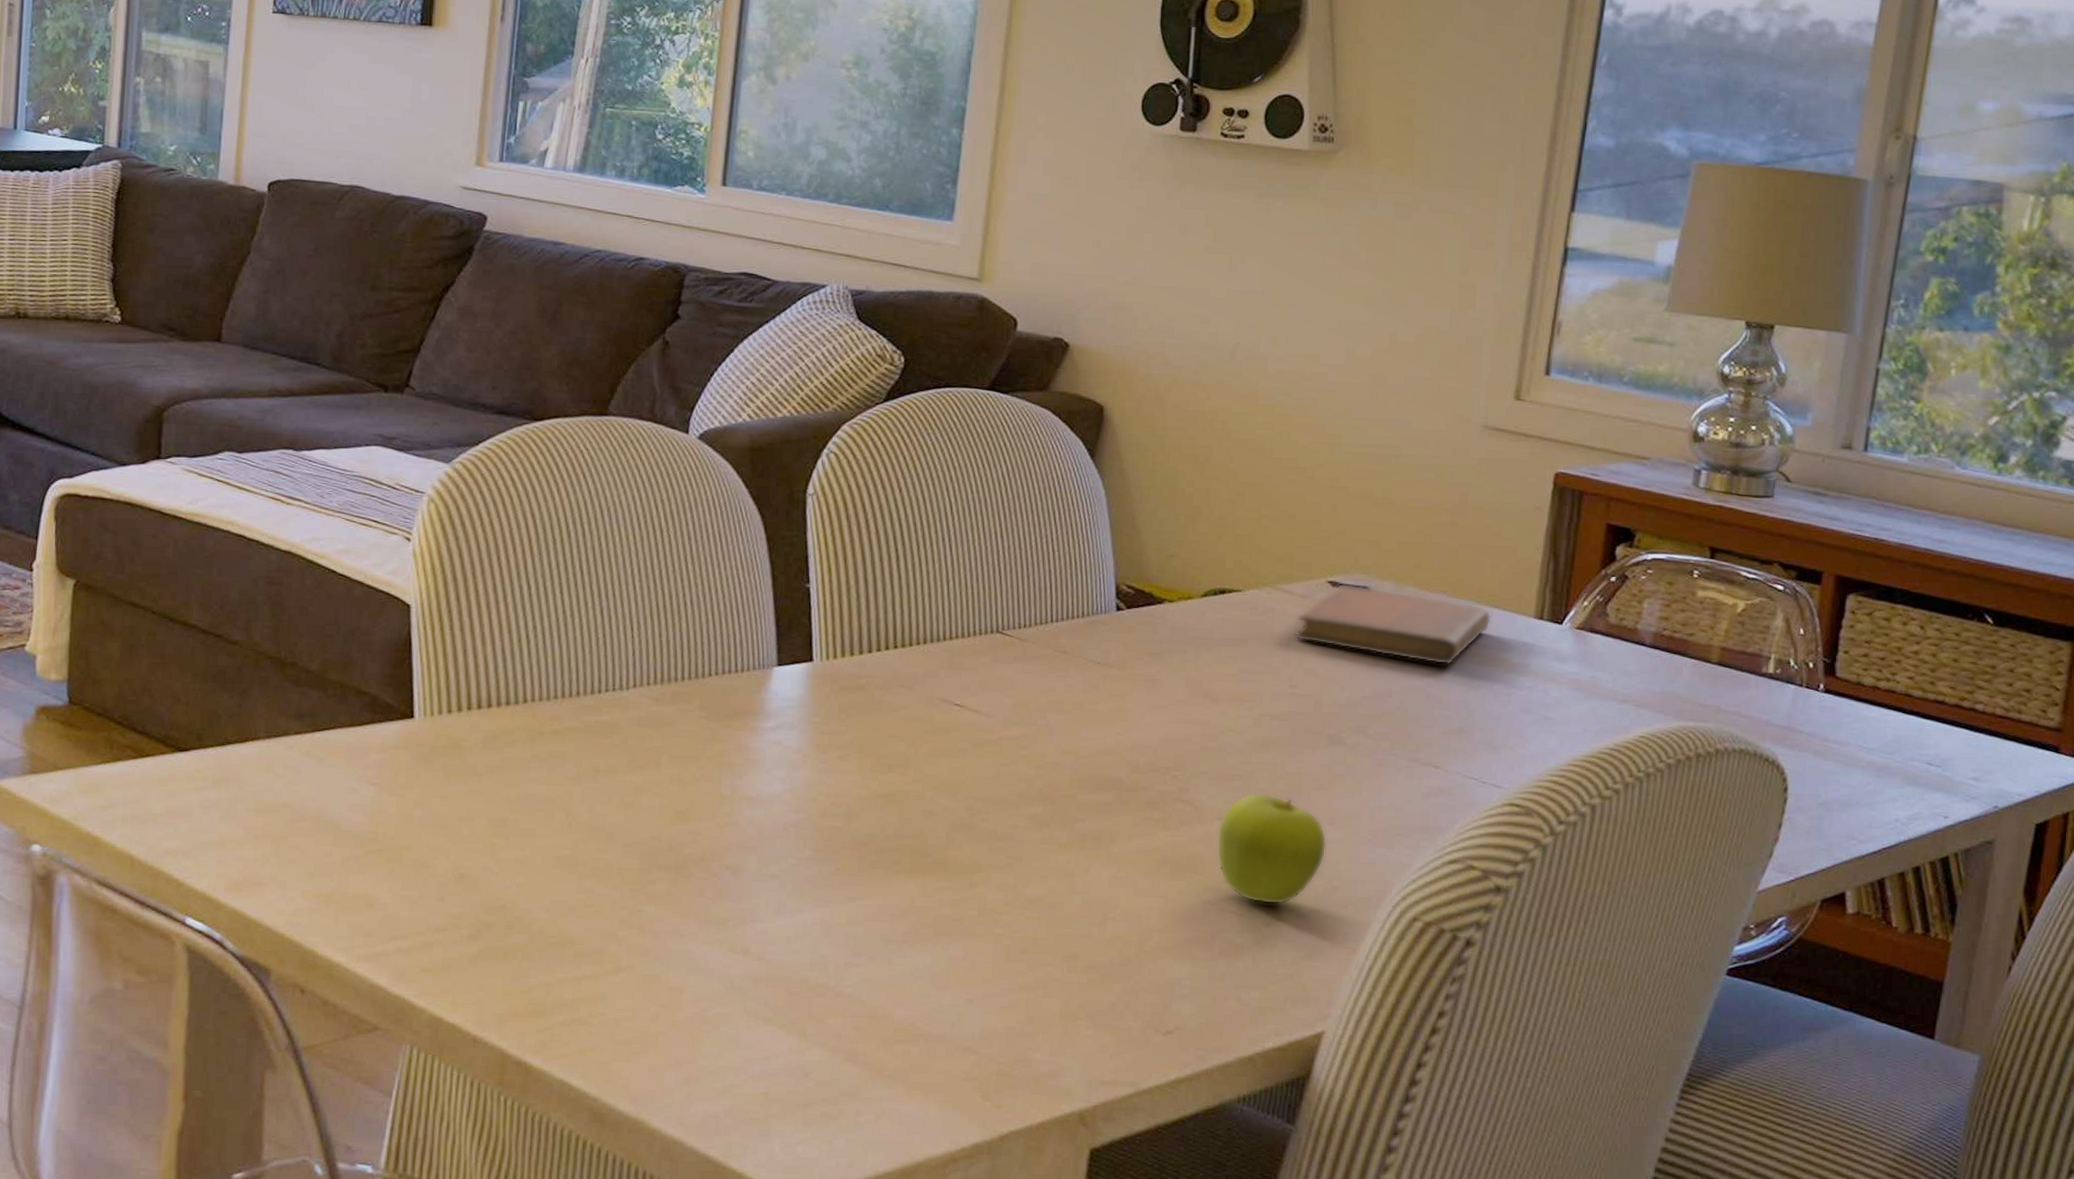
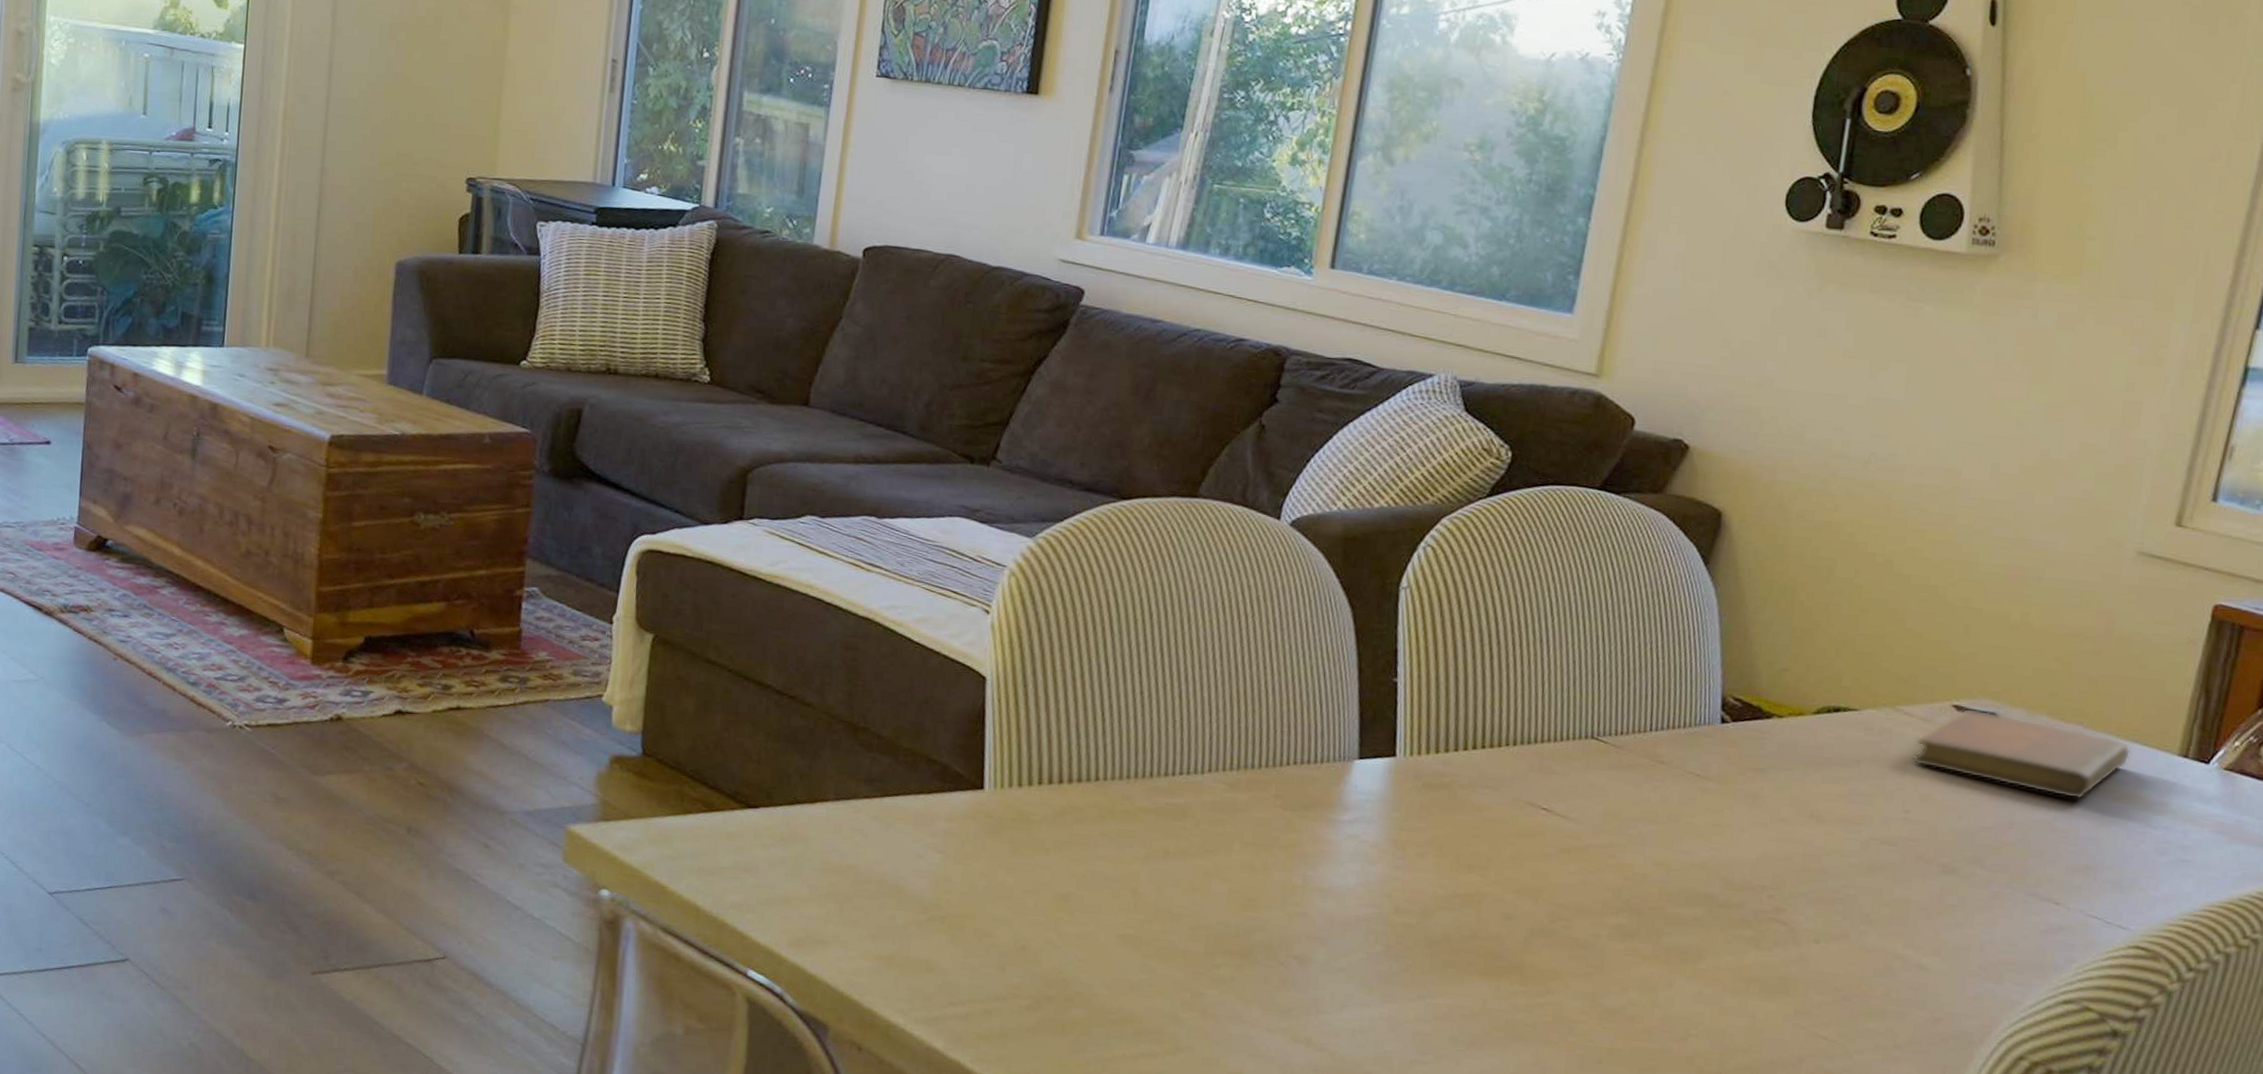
fruit: present [1216,792,1327,905] -> none [1811,917,1932,1034]

